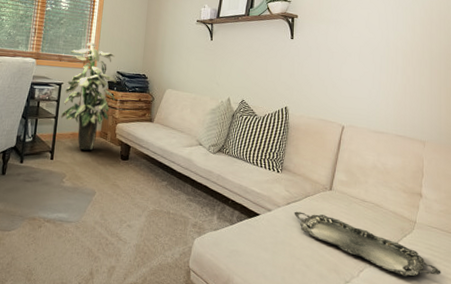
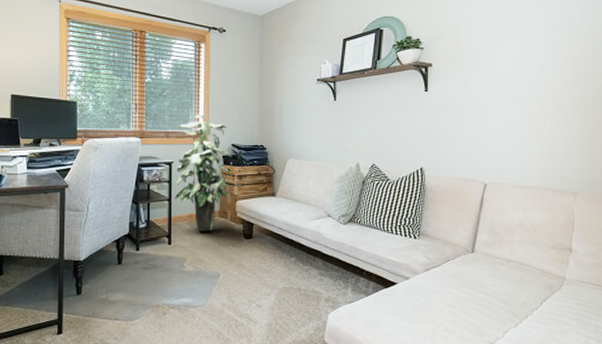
serving tray: present [294,211,441,276] -> none [433,277,591,333]

